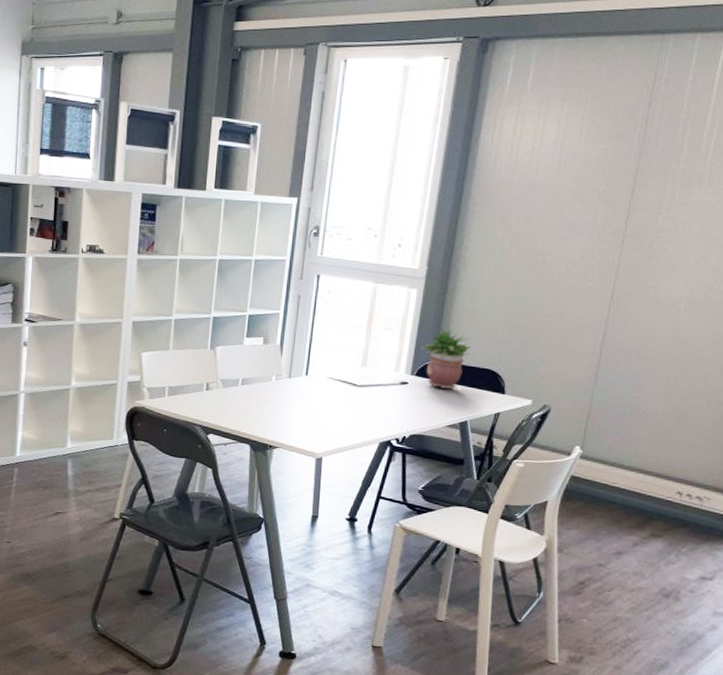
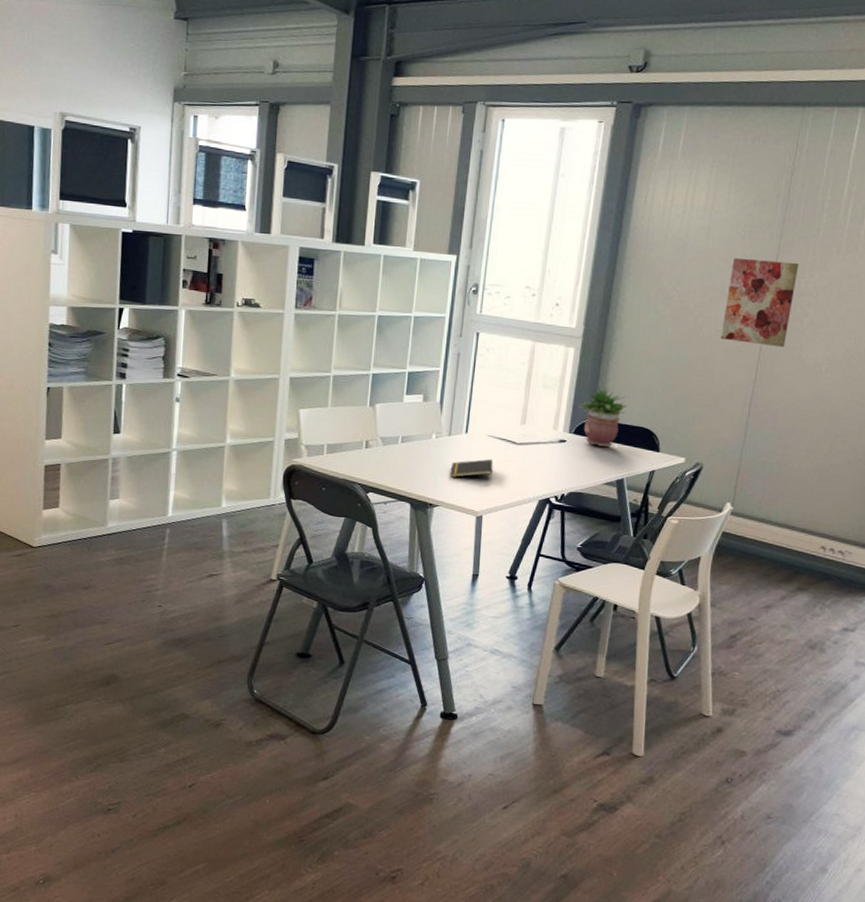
notepad: none [290,401,334,419] -> present [450,459,493,477]
wall art: none [571,193,657,286] -> present [720,257,799,348]

